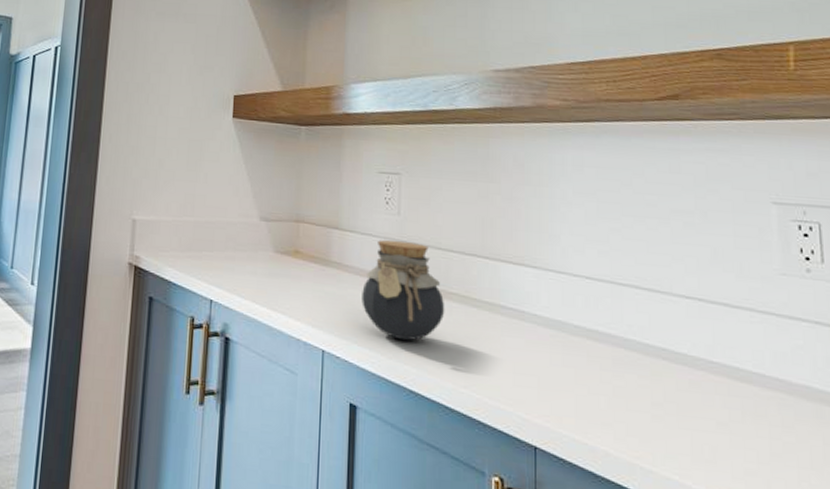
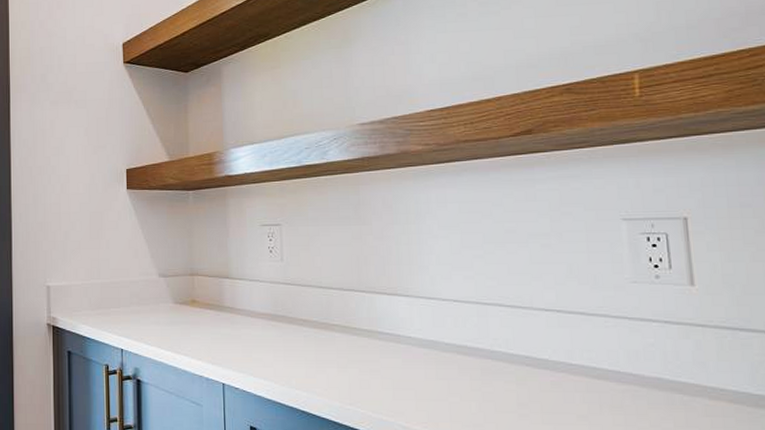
jar: present [362,240,445,341] -> none [254,284,329,369]

